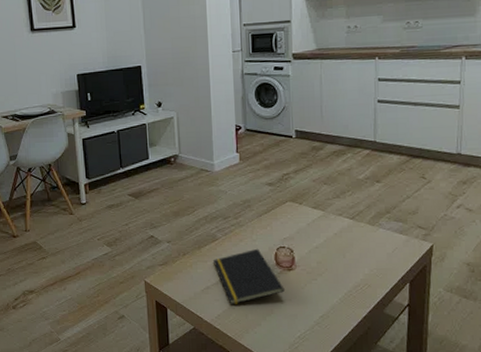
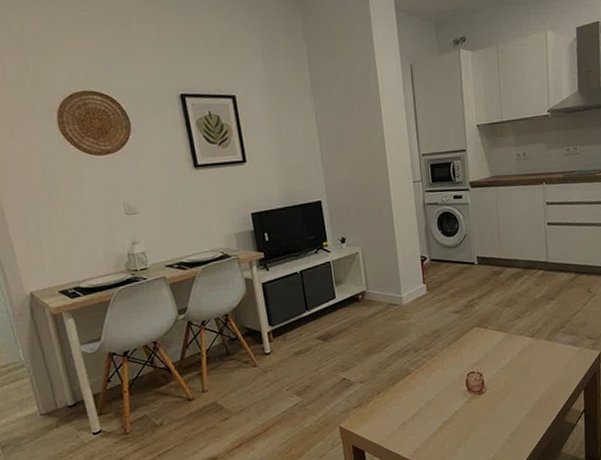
notepad: present [212,248,285,305] -> none [407,377,477,438]

